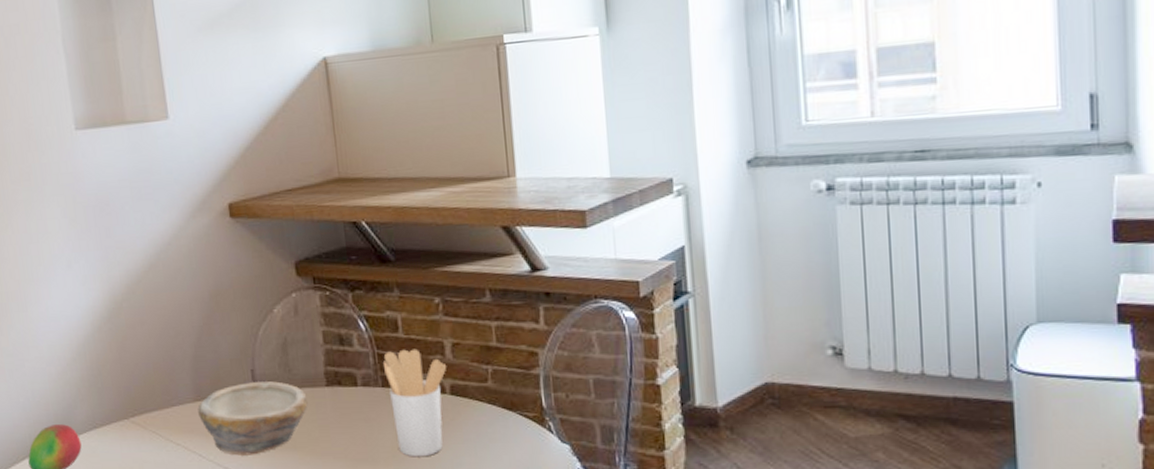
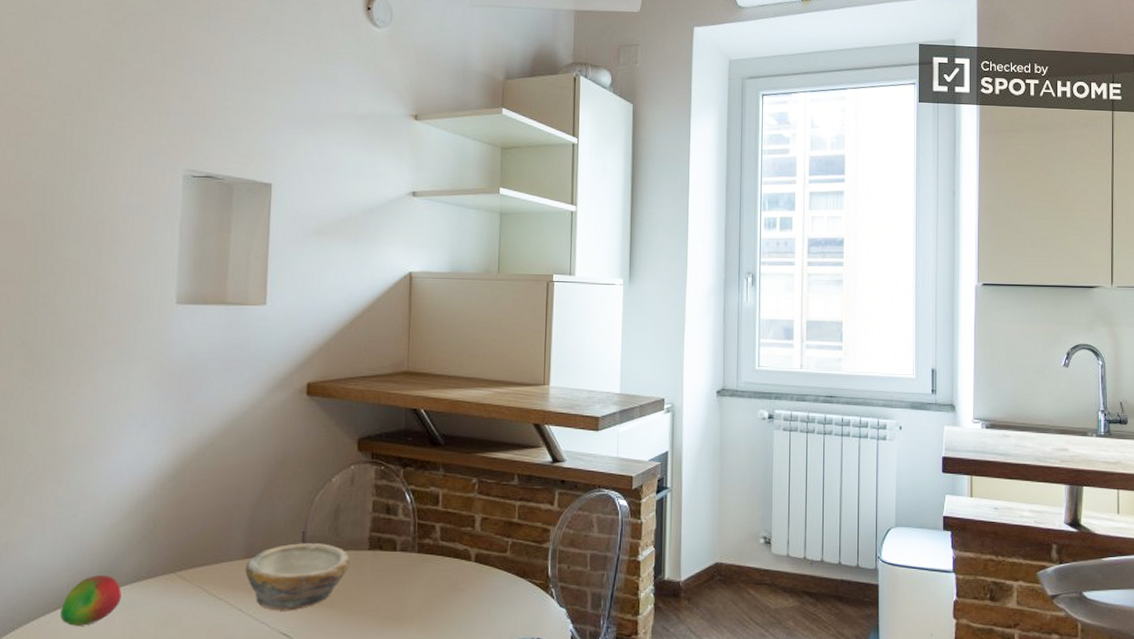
utensil holder: present [383,349,447,457] -> none [422,520,475,617]

